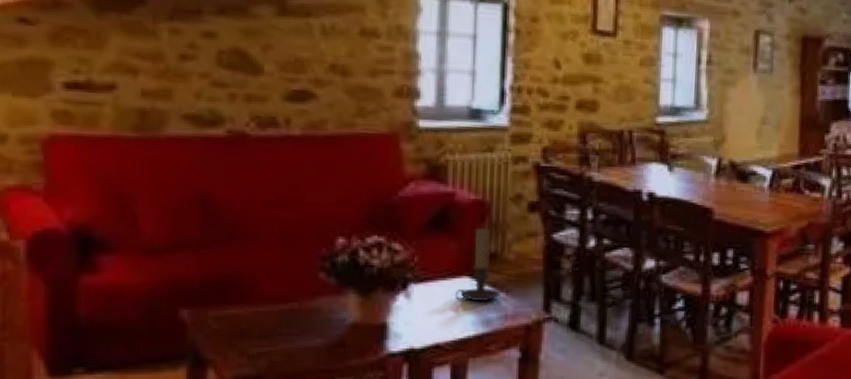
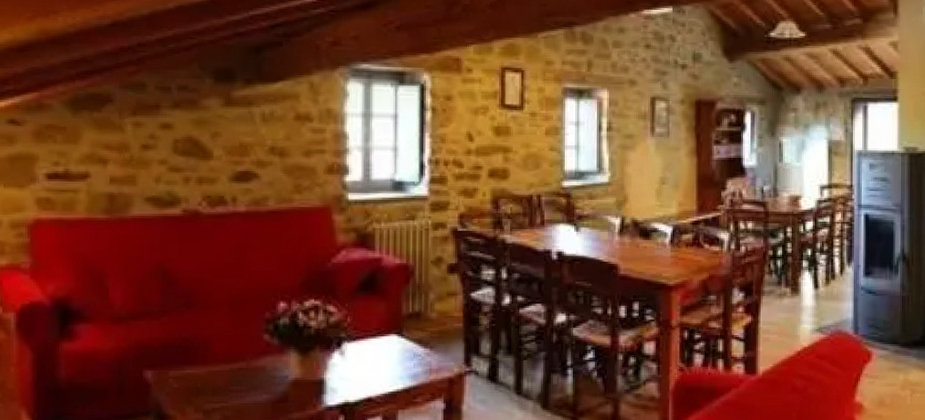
candle holder: present [455,227,500,302] -> none [384,289,425,358]

